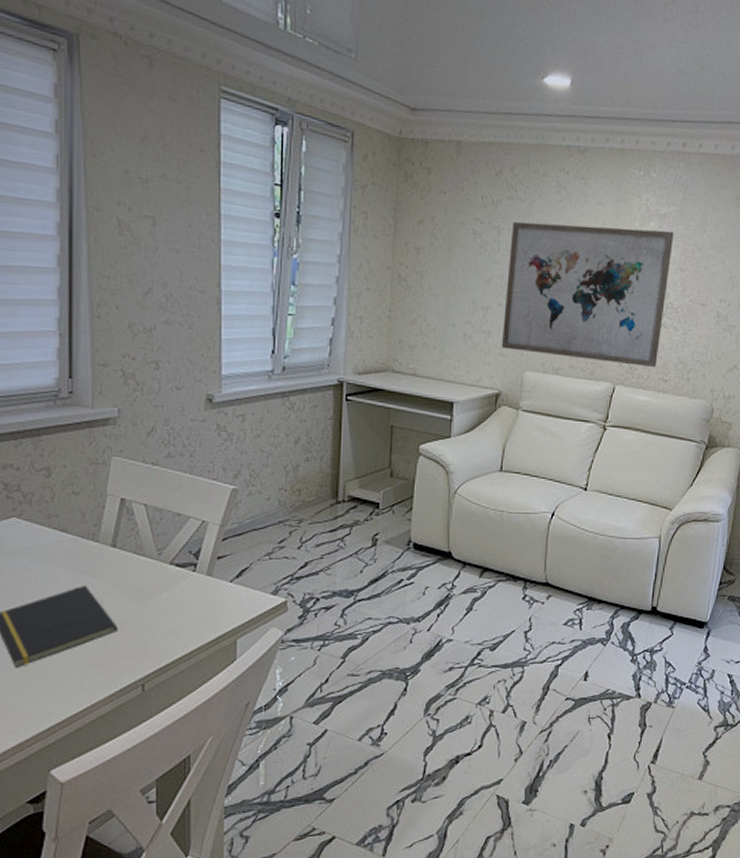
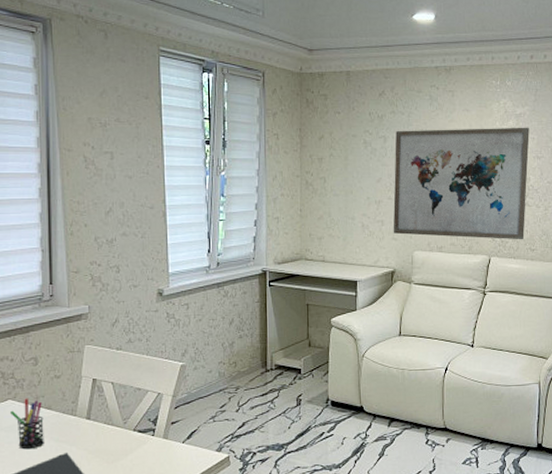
pen holder: none [15,516,57,579] -> present [11,398,44,450]

